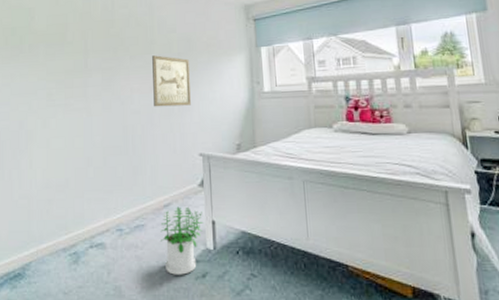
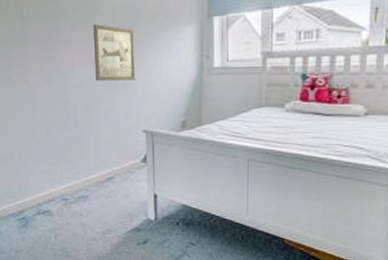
potted plant: present [160,206,204,275] -> none [104,180,146,241]

